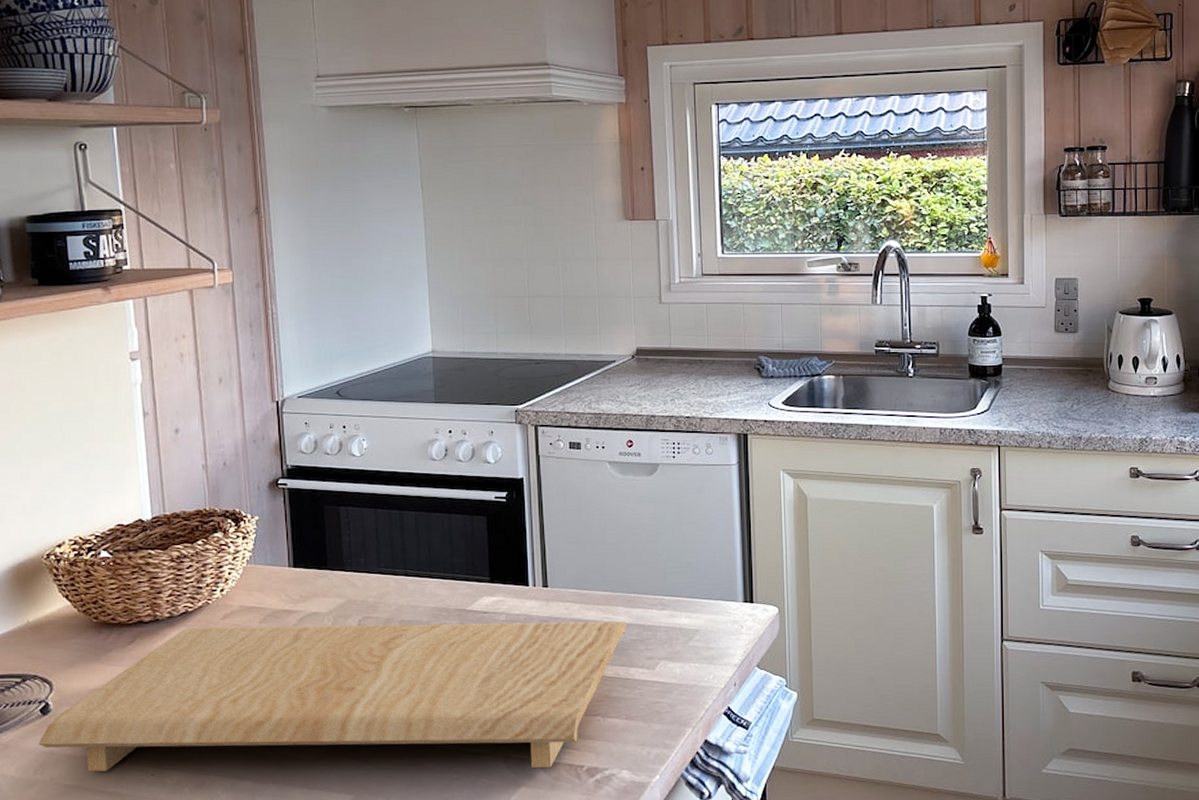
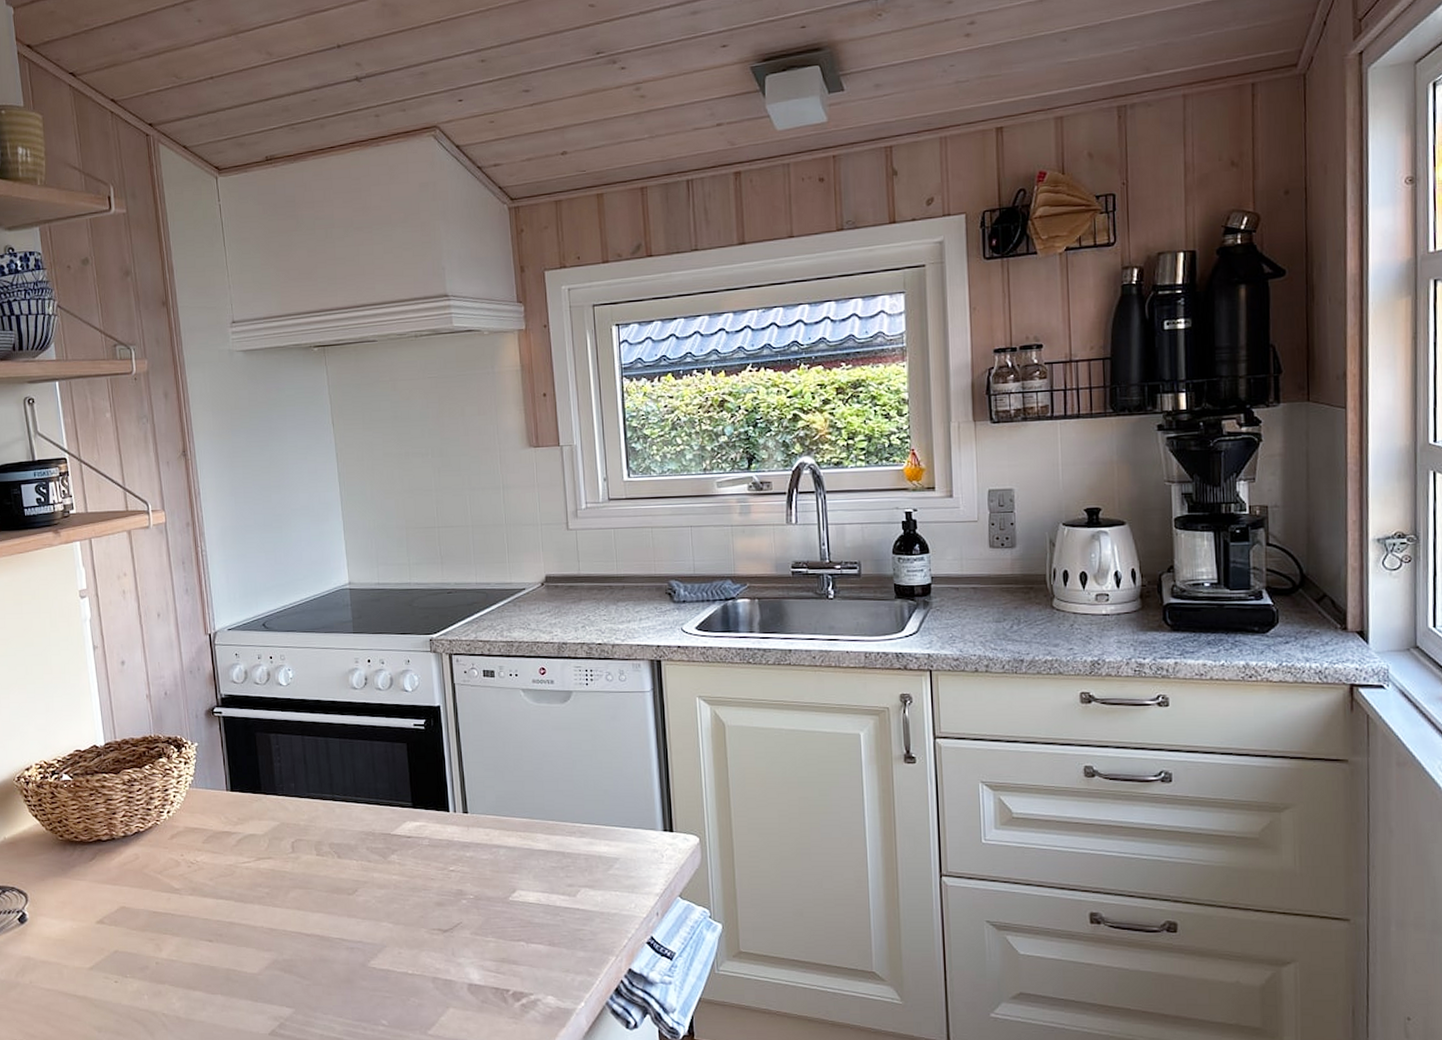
cutting board: present [38,621,626,772] -> none [18,846,546,991]

